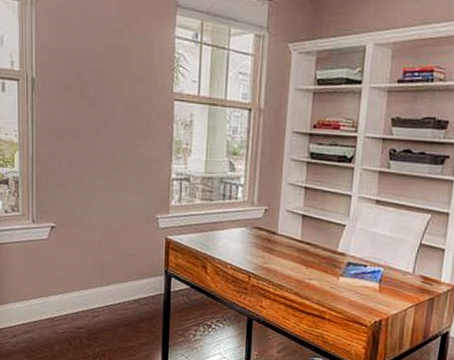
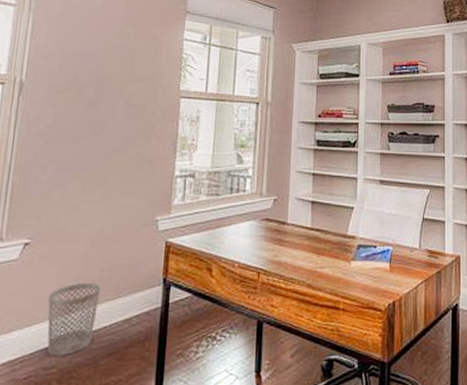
wastebasket: none [74,264,114,321] -> present [47,282,101,356]

